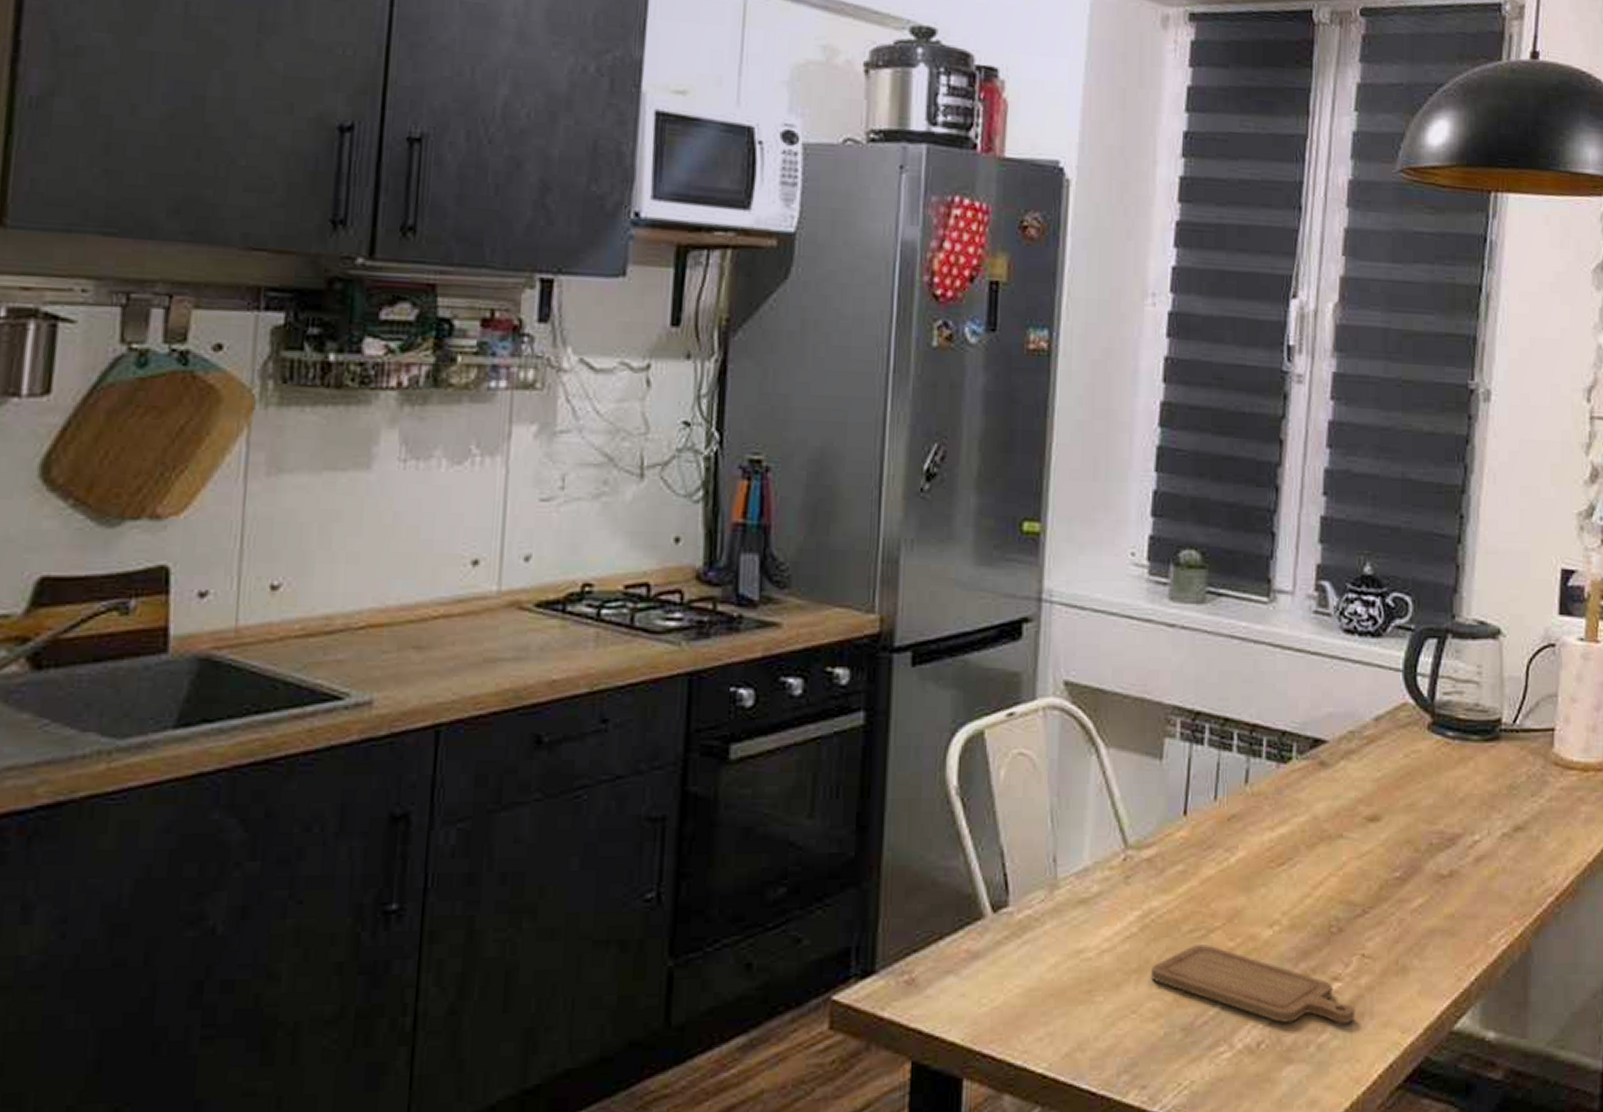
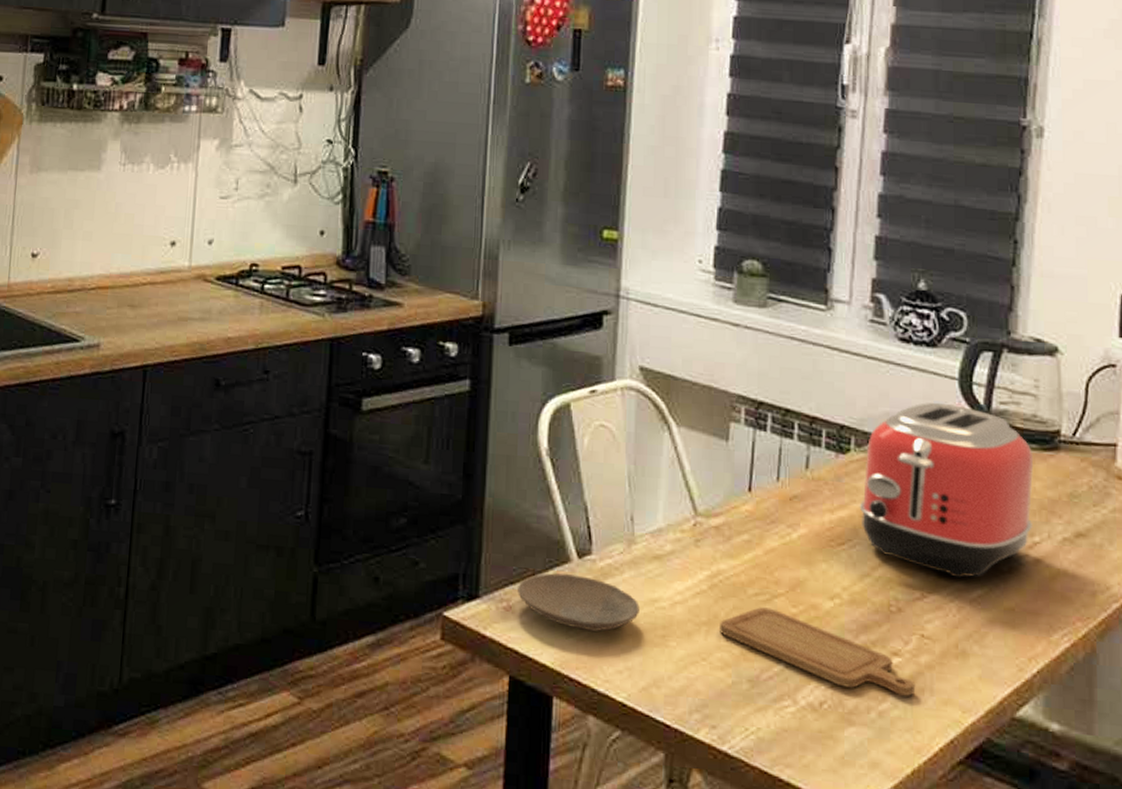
plate: none [922,932,1063,997] -> present [518,573,640,632]
toaster: none [1300,698,1474,889] -> present [859,402,1033,579]

